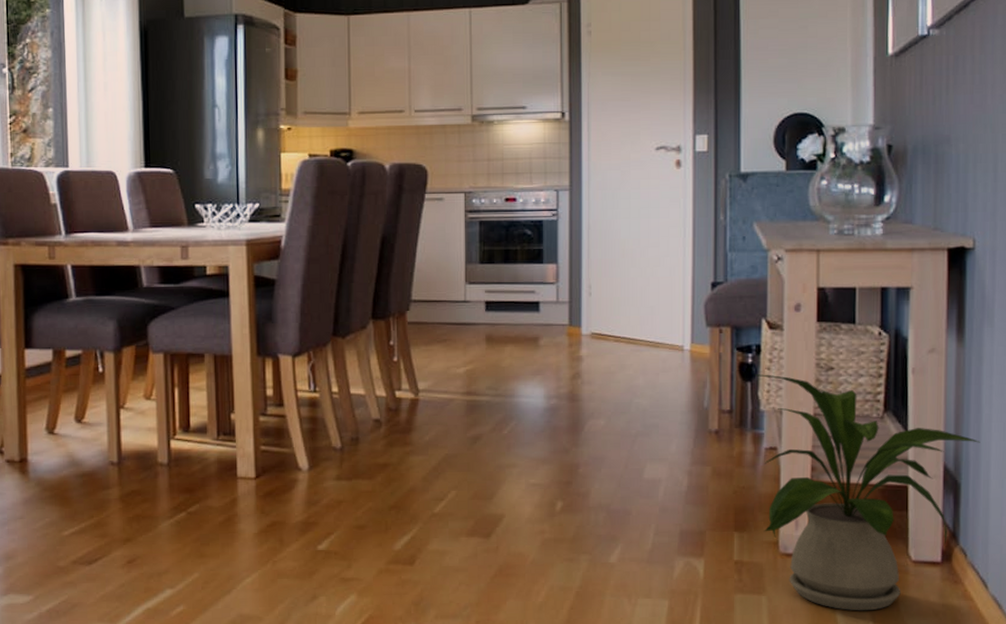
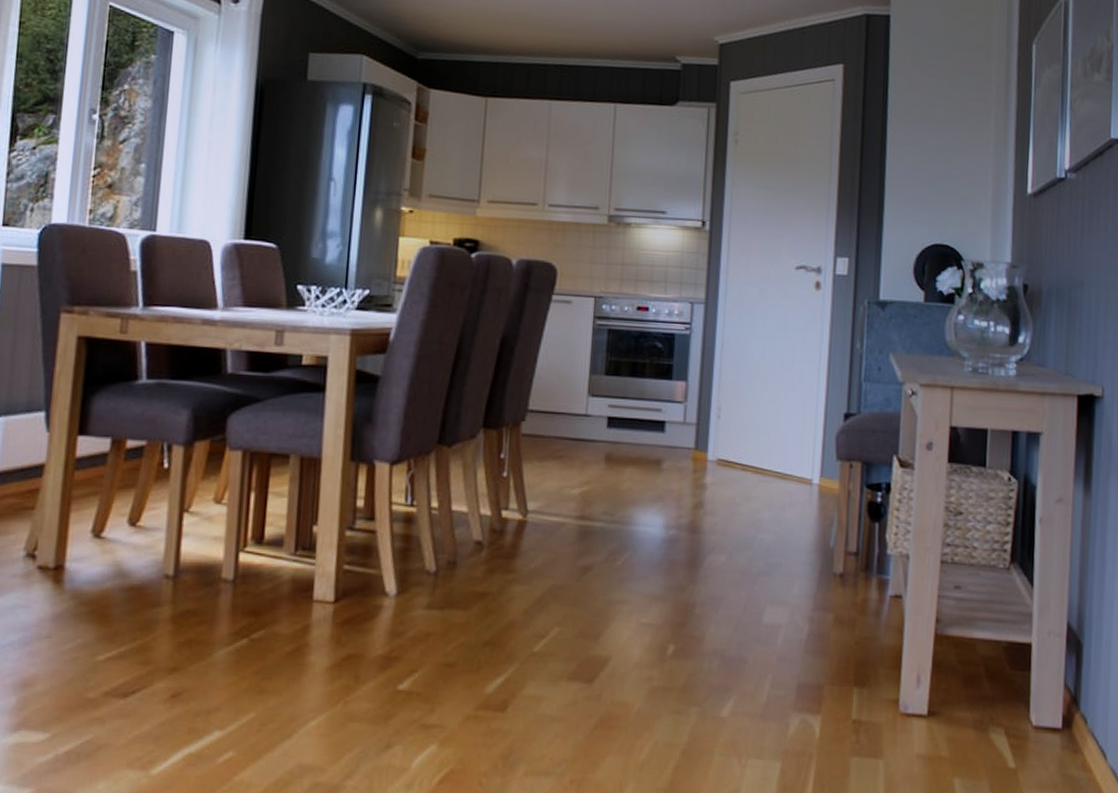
house plant: present [754,374,980,611] -> none [883,515,1104,781]

